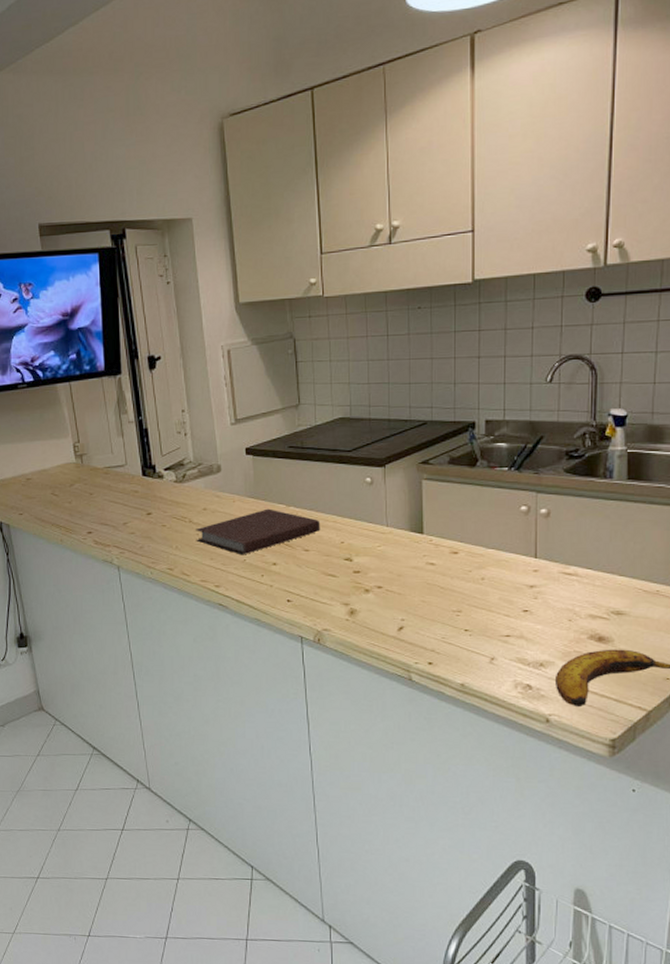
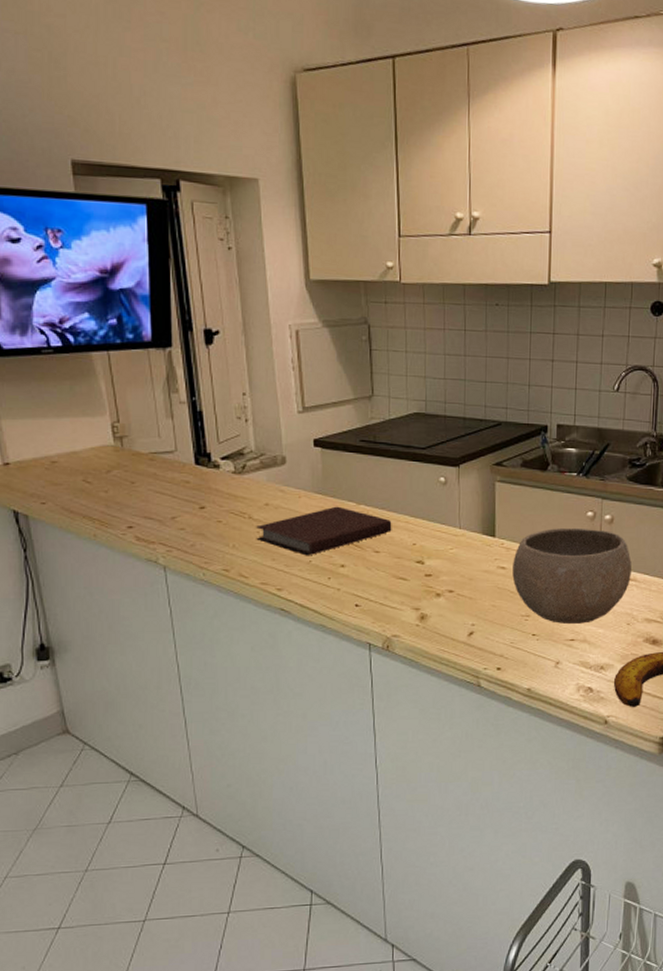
bowl: none [442,522,572,619] -> present [512,527,632,624]

